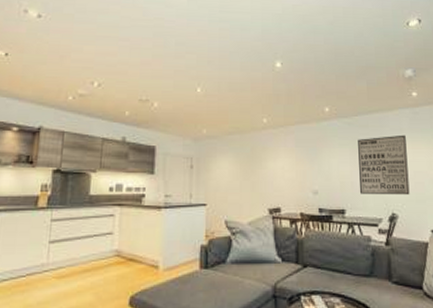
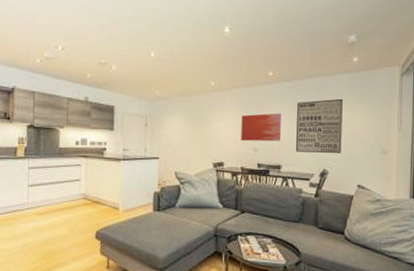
wall art: none [298,151,342,183] -> present [241,113,281,142]

